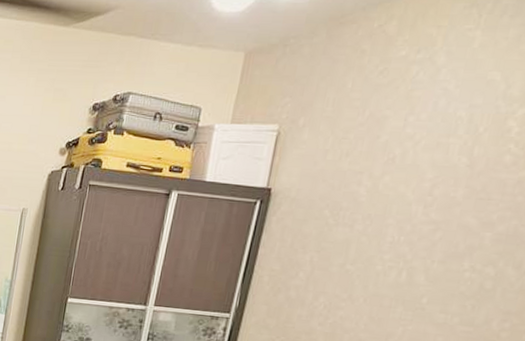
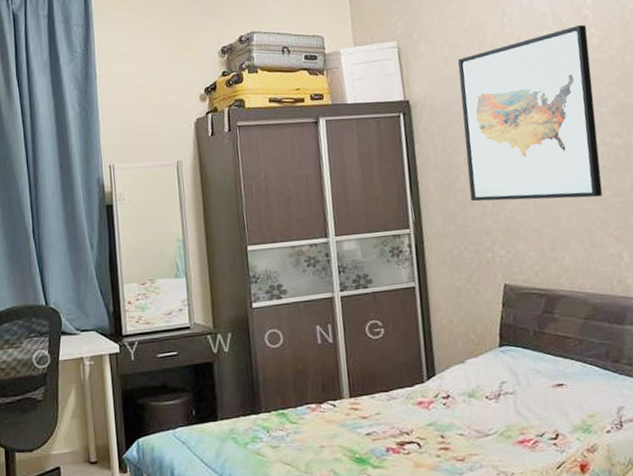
wall art: none [303,137,505,322] -> present [458,24,603,202]

